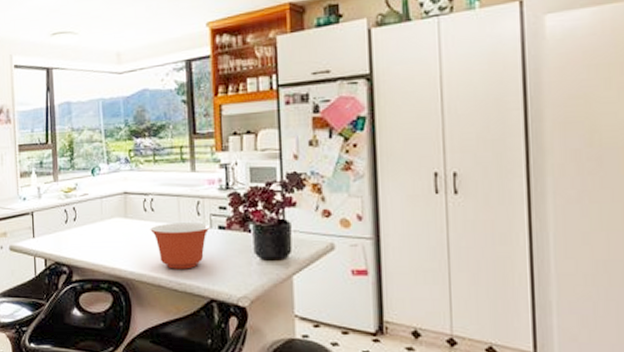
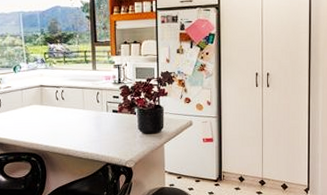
mixing bowl: present [150,222,210,269] -> none [61,108,107,143]

